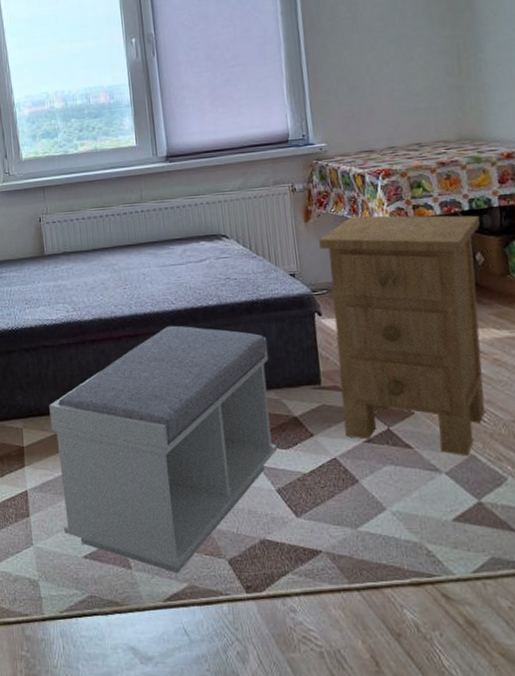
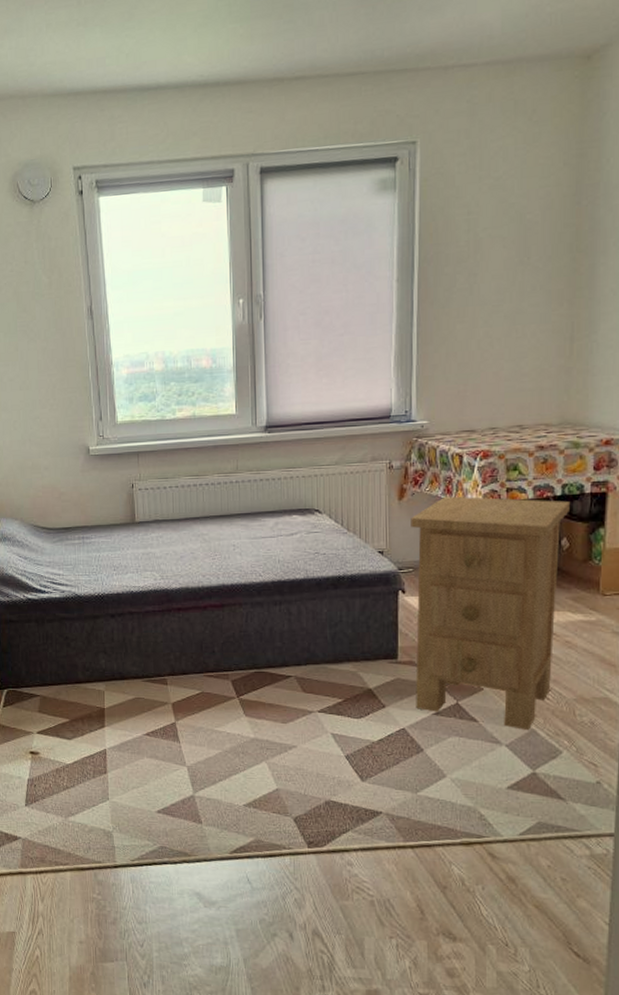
bench: present [49,325,277,574] -> none [131,597,350,829]

